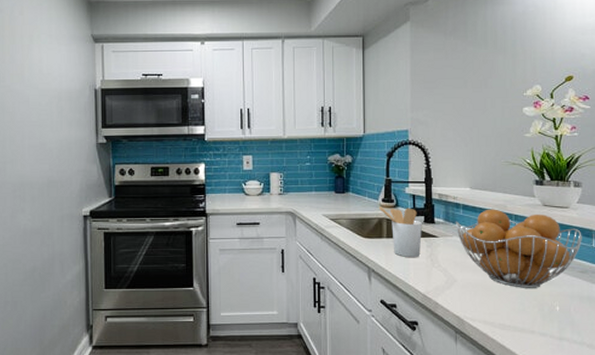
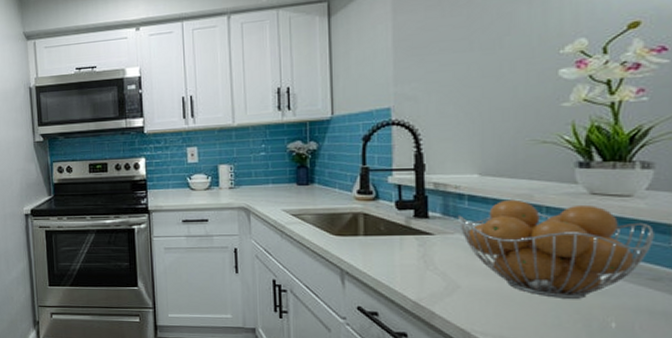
utensil holder: present [379,207,422,258] -> none [354,199,411,259]

